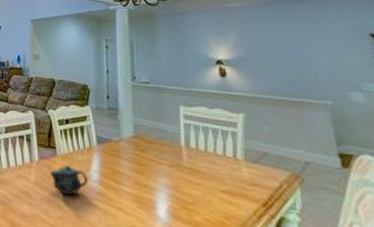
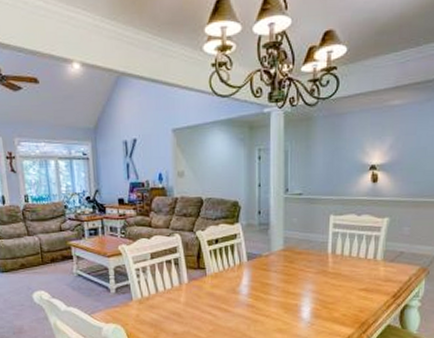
teapot: present [50,164,88,196] -> none [200,283,238,311]

